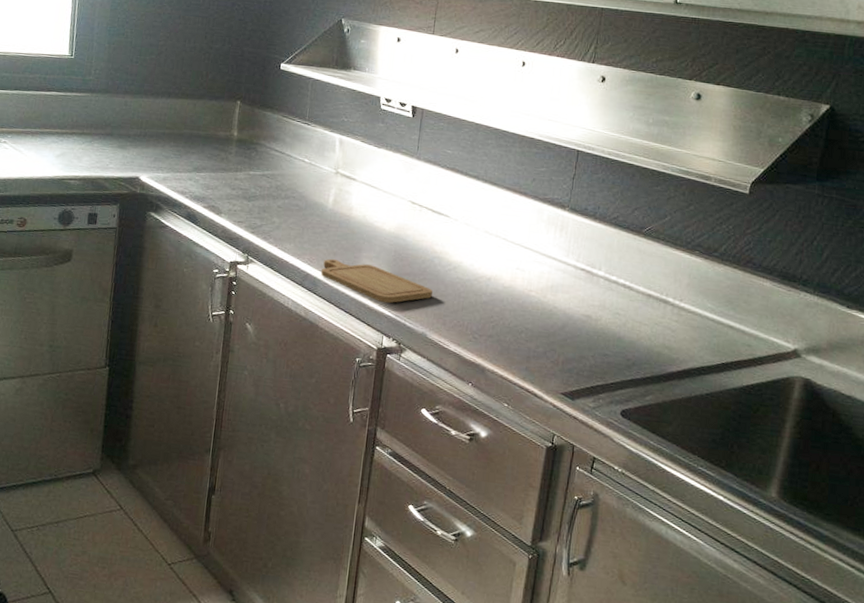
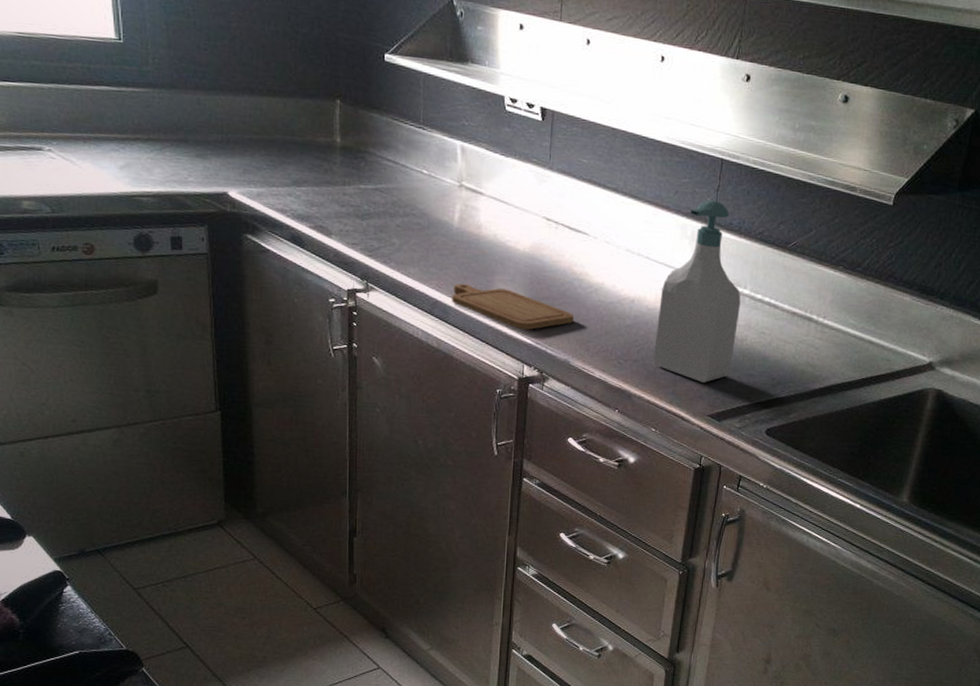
soap bottle: none [507,187,596,361] -> present [653,200,741,383]

